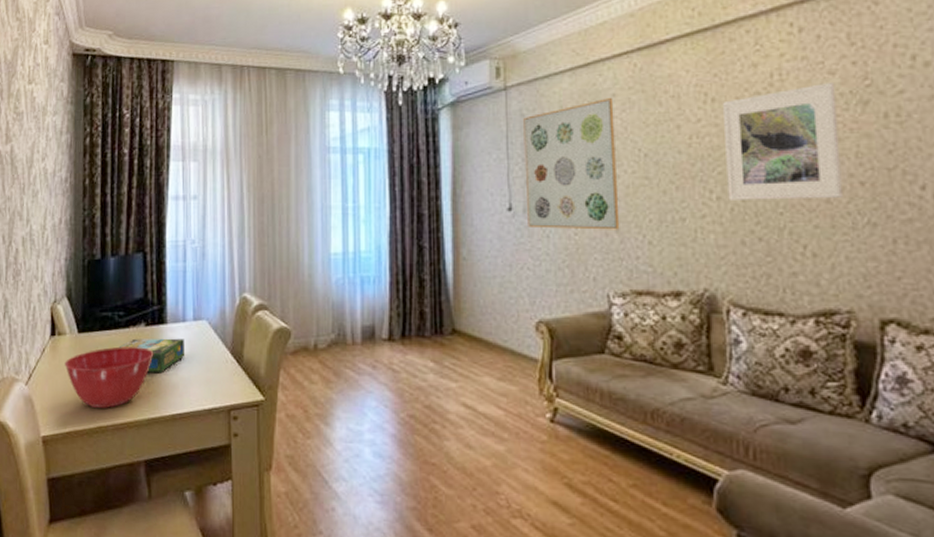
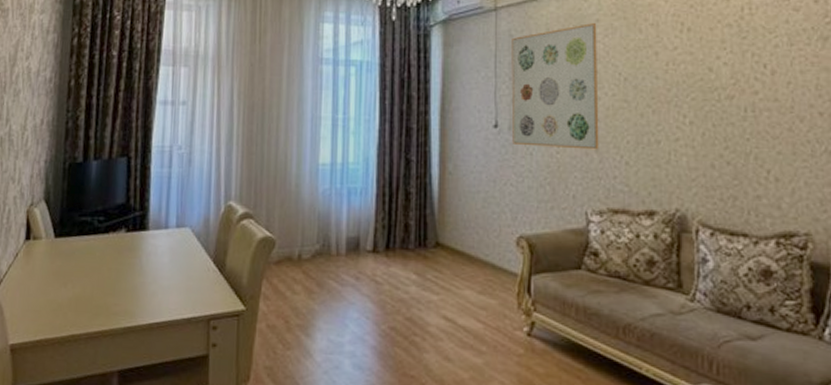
mixing bowl: present [64,346,154,409] -> none [38,252,134,317]
board game: present [118,338,185,374] -> none [96,244,166,281]
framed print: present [722,83,842,200] -> none [697,19,803,127]

